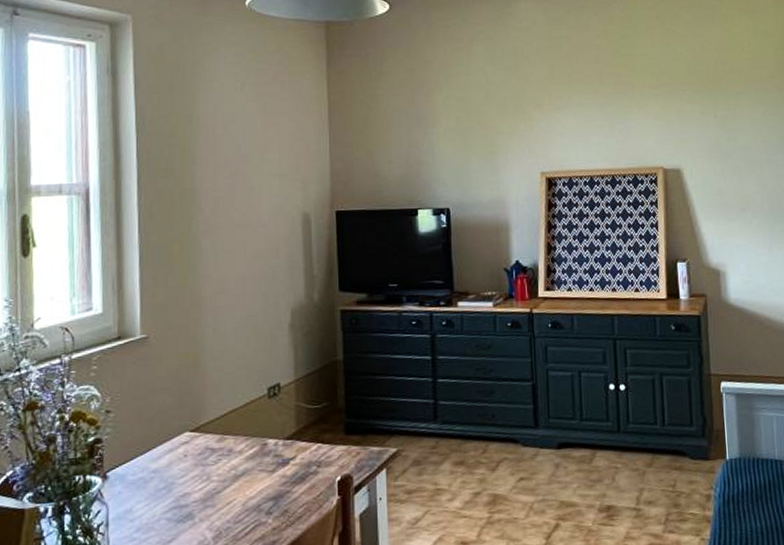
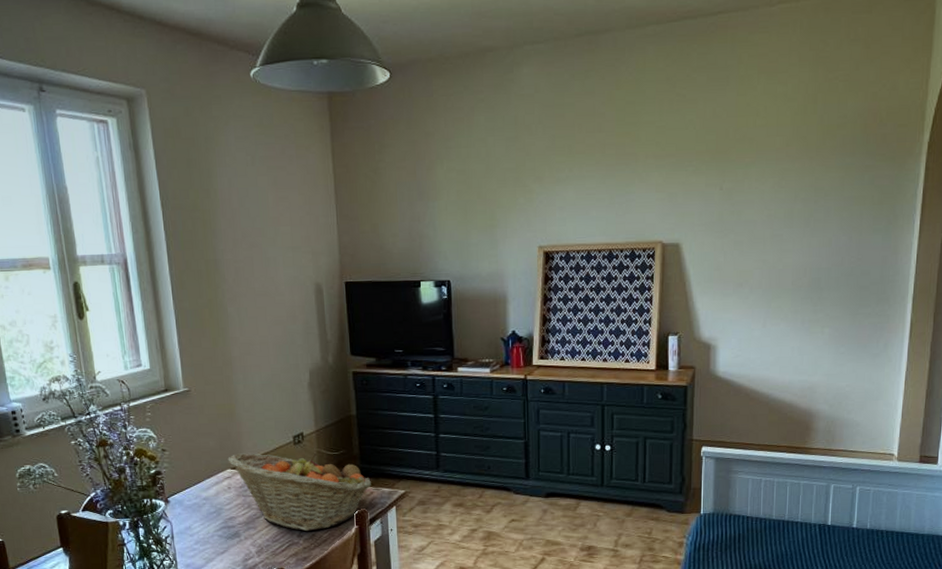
fruit basket: none [186,408,358,507] -> present [228,453,371,531]

